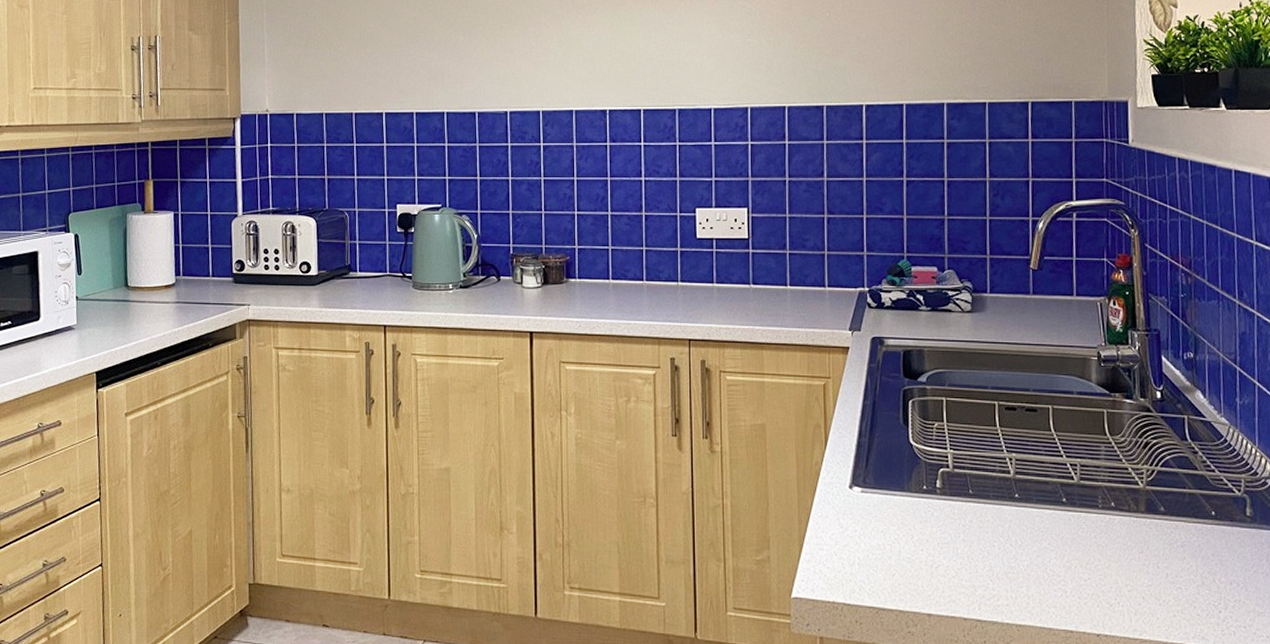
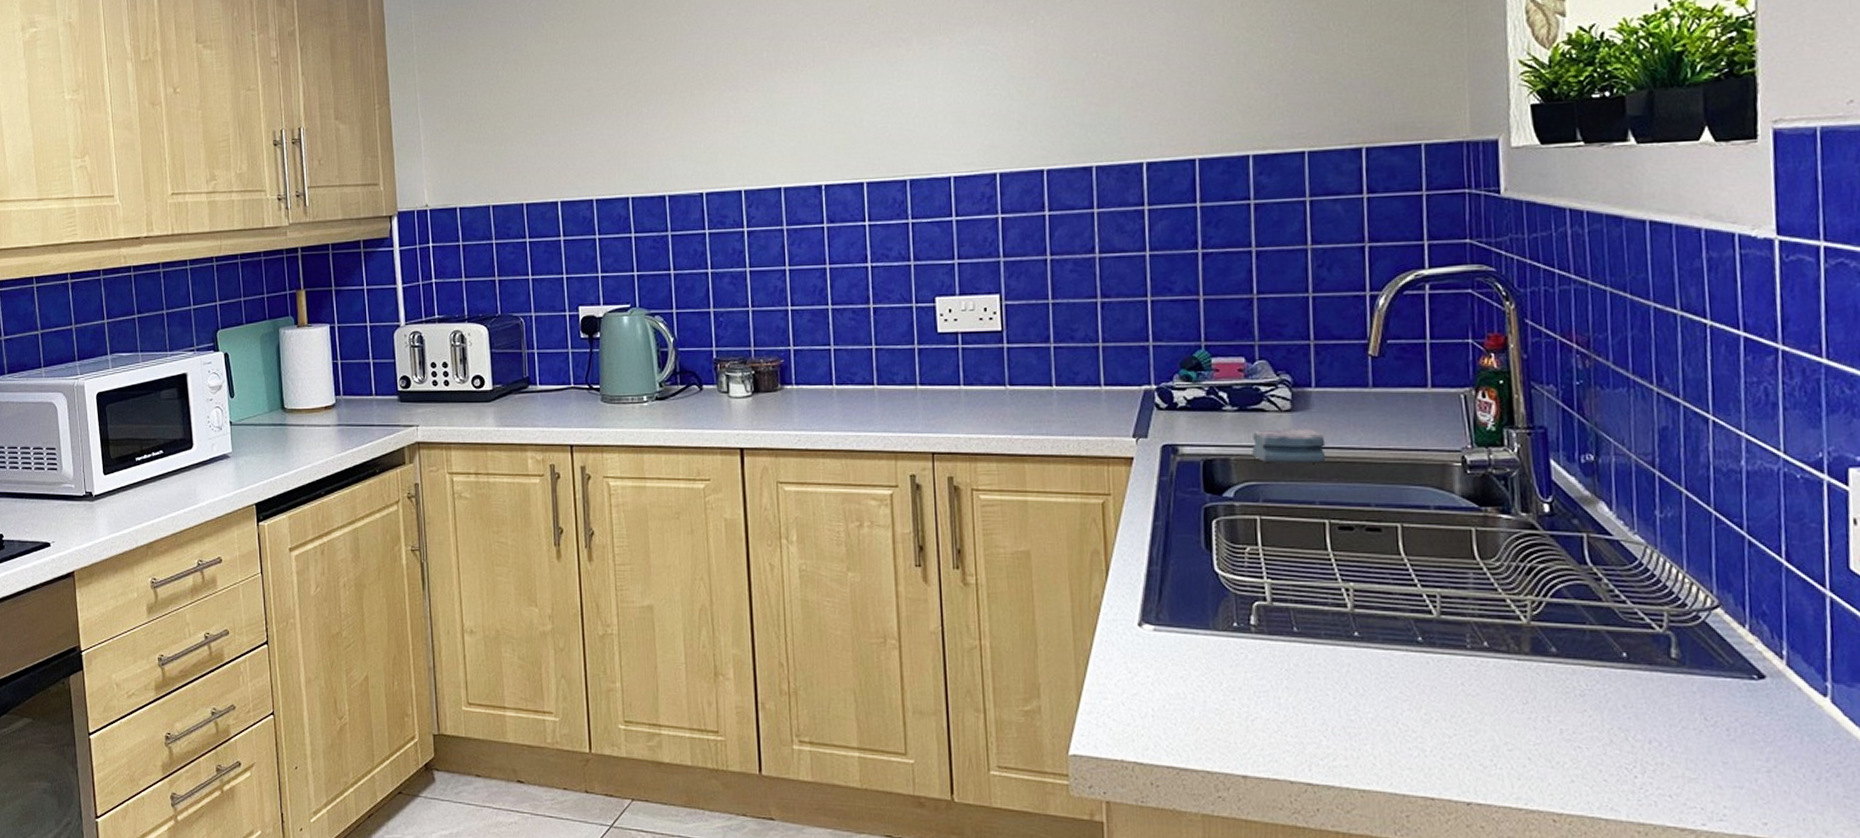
sponge: none [941,326,997,355] -> present [1252,428,1326,463]

